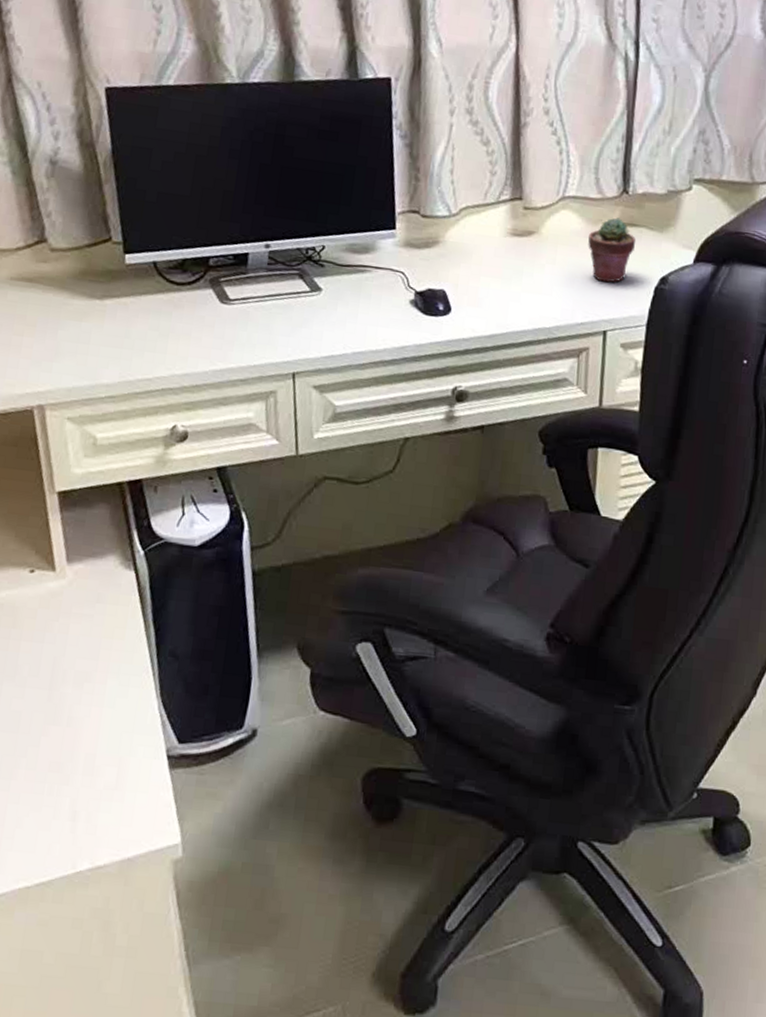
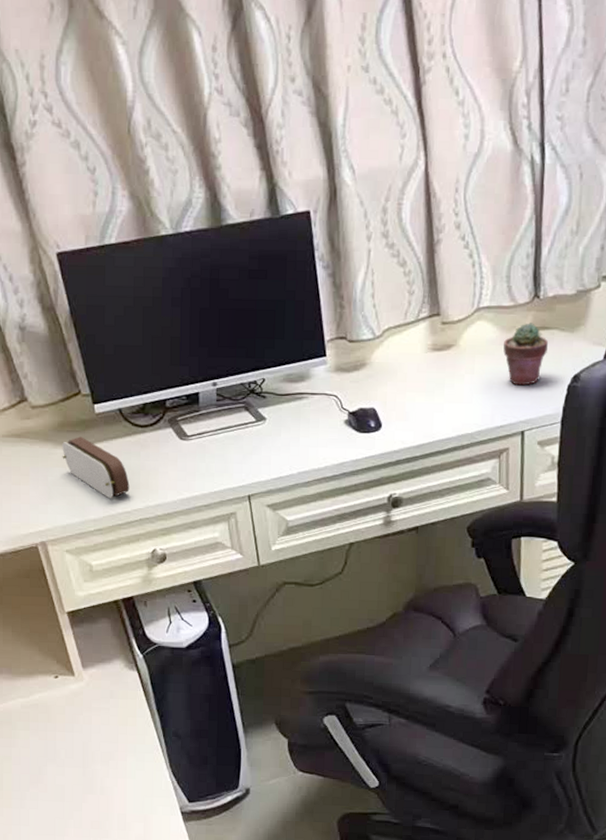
pencil case: none [78,288,155,362] -> present [62,436,130,499]

